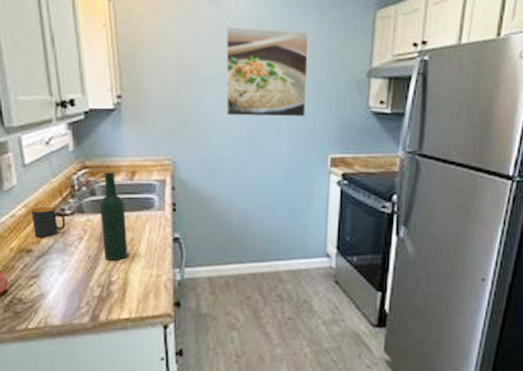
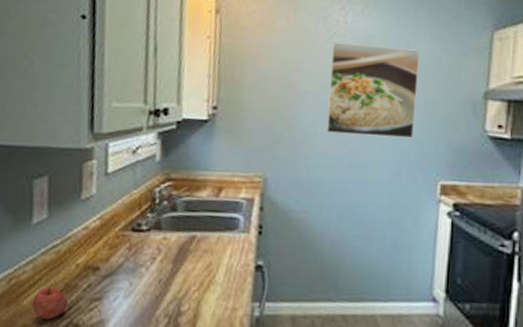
mug: present [31,206,66,237] -> none [104,219,141,254]
wine bottle: present [99,172,128,261] -> none [176,187,206,288]

